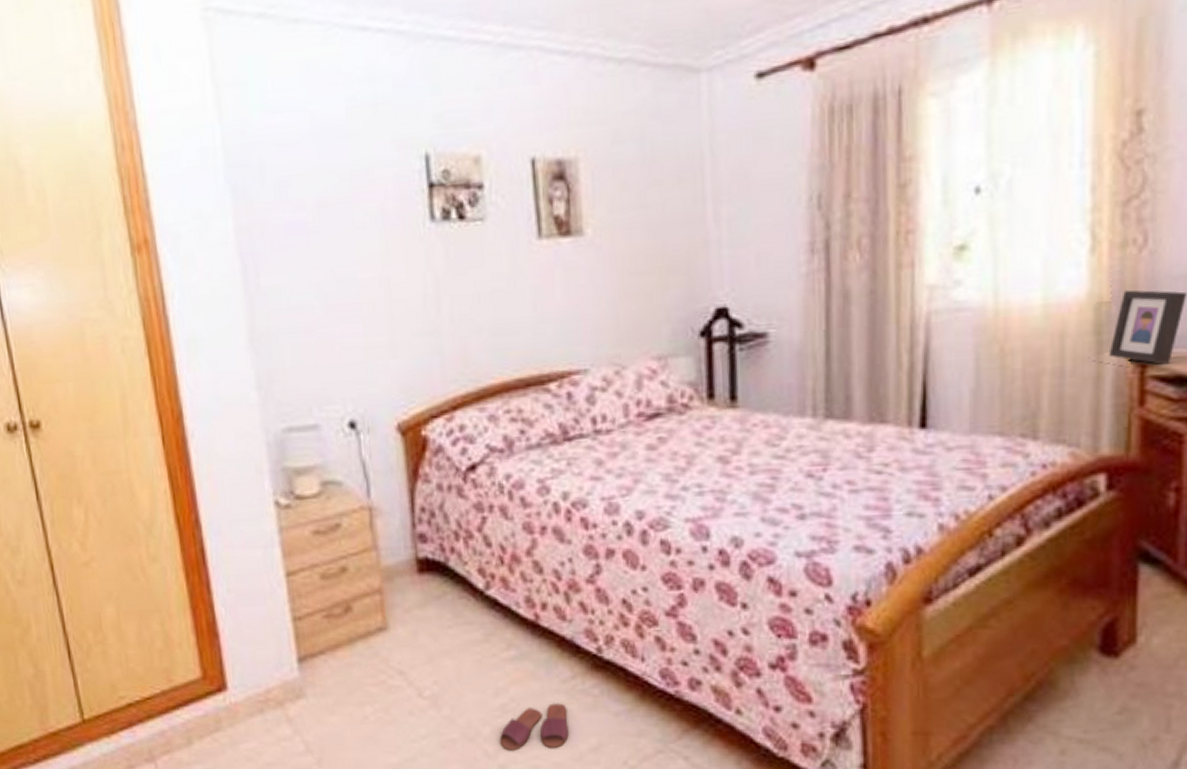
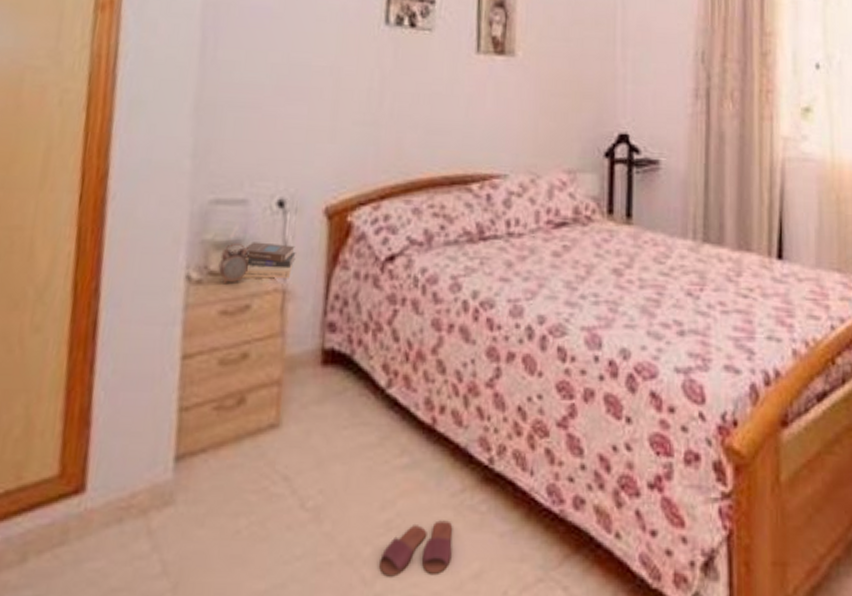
alarm clock: none [303,466,333,507] -> present [218,242,249,285]
books: none [326,464,376,499] -> present [242,242,296,279]

